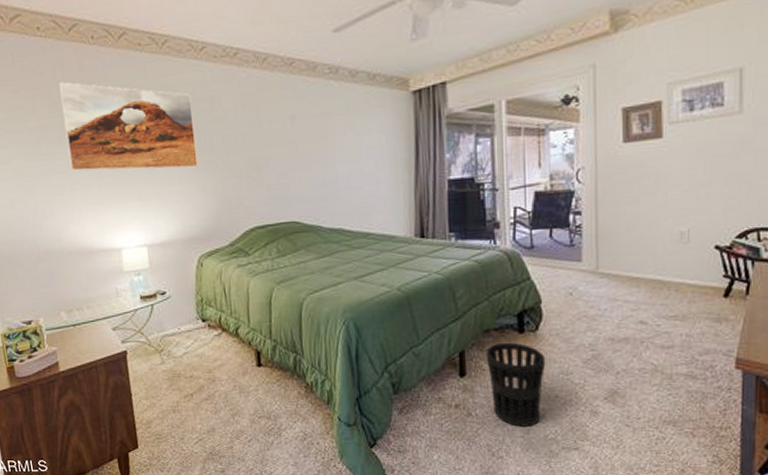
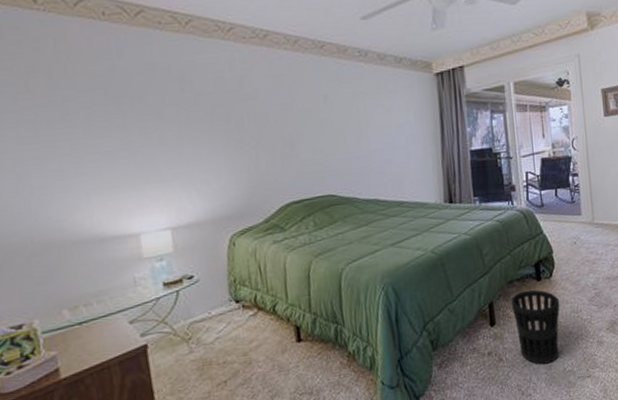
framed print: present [59,82,198,171] -> none [61,58,228,154]

